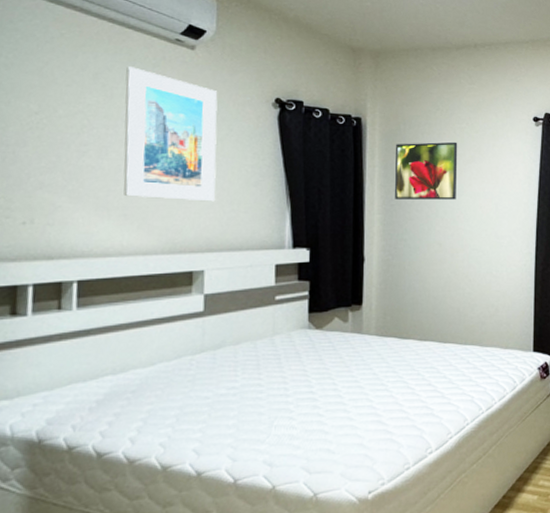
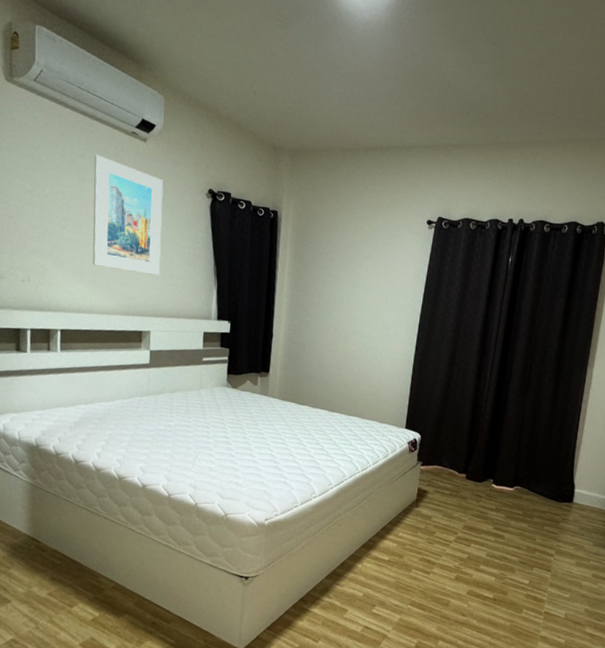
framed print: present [395,141,458,200] -> none [301,237,358,291]

